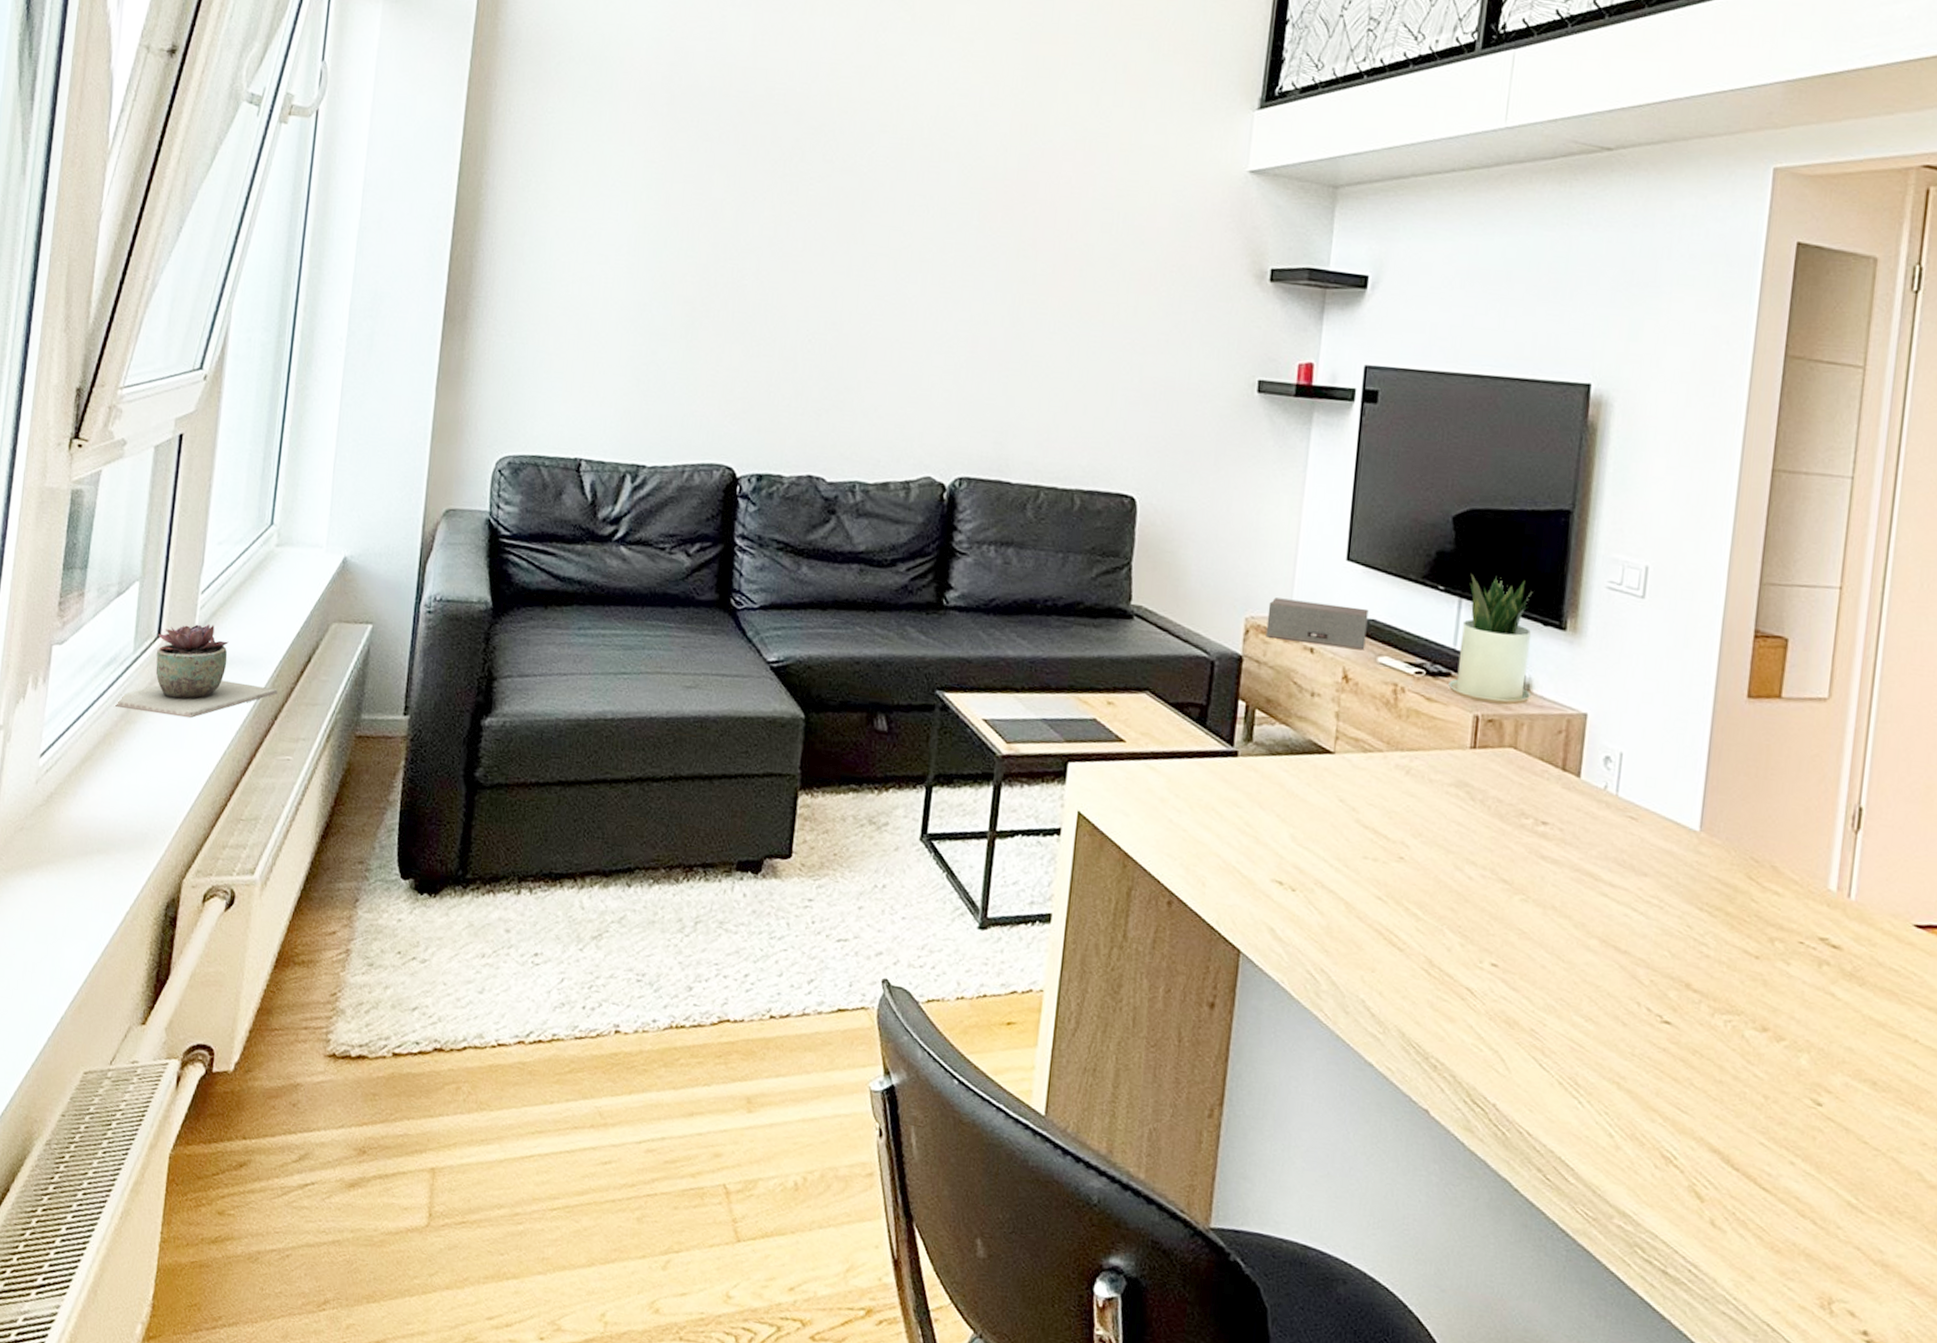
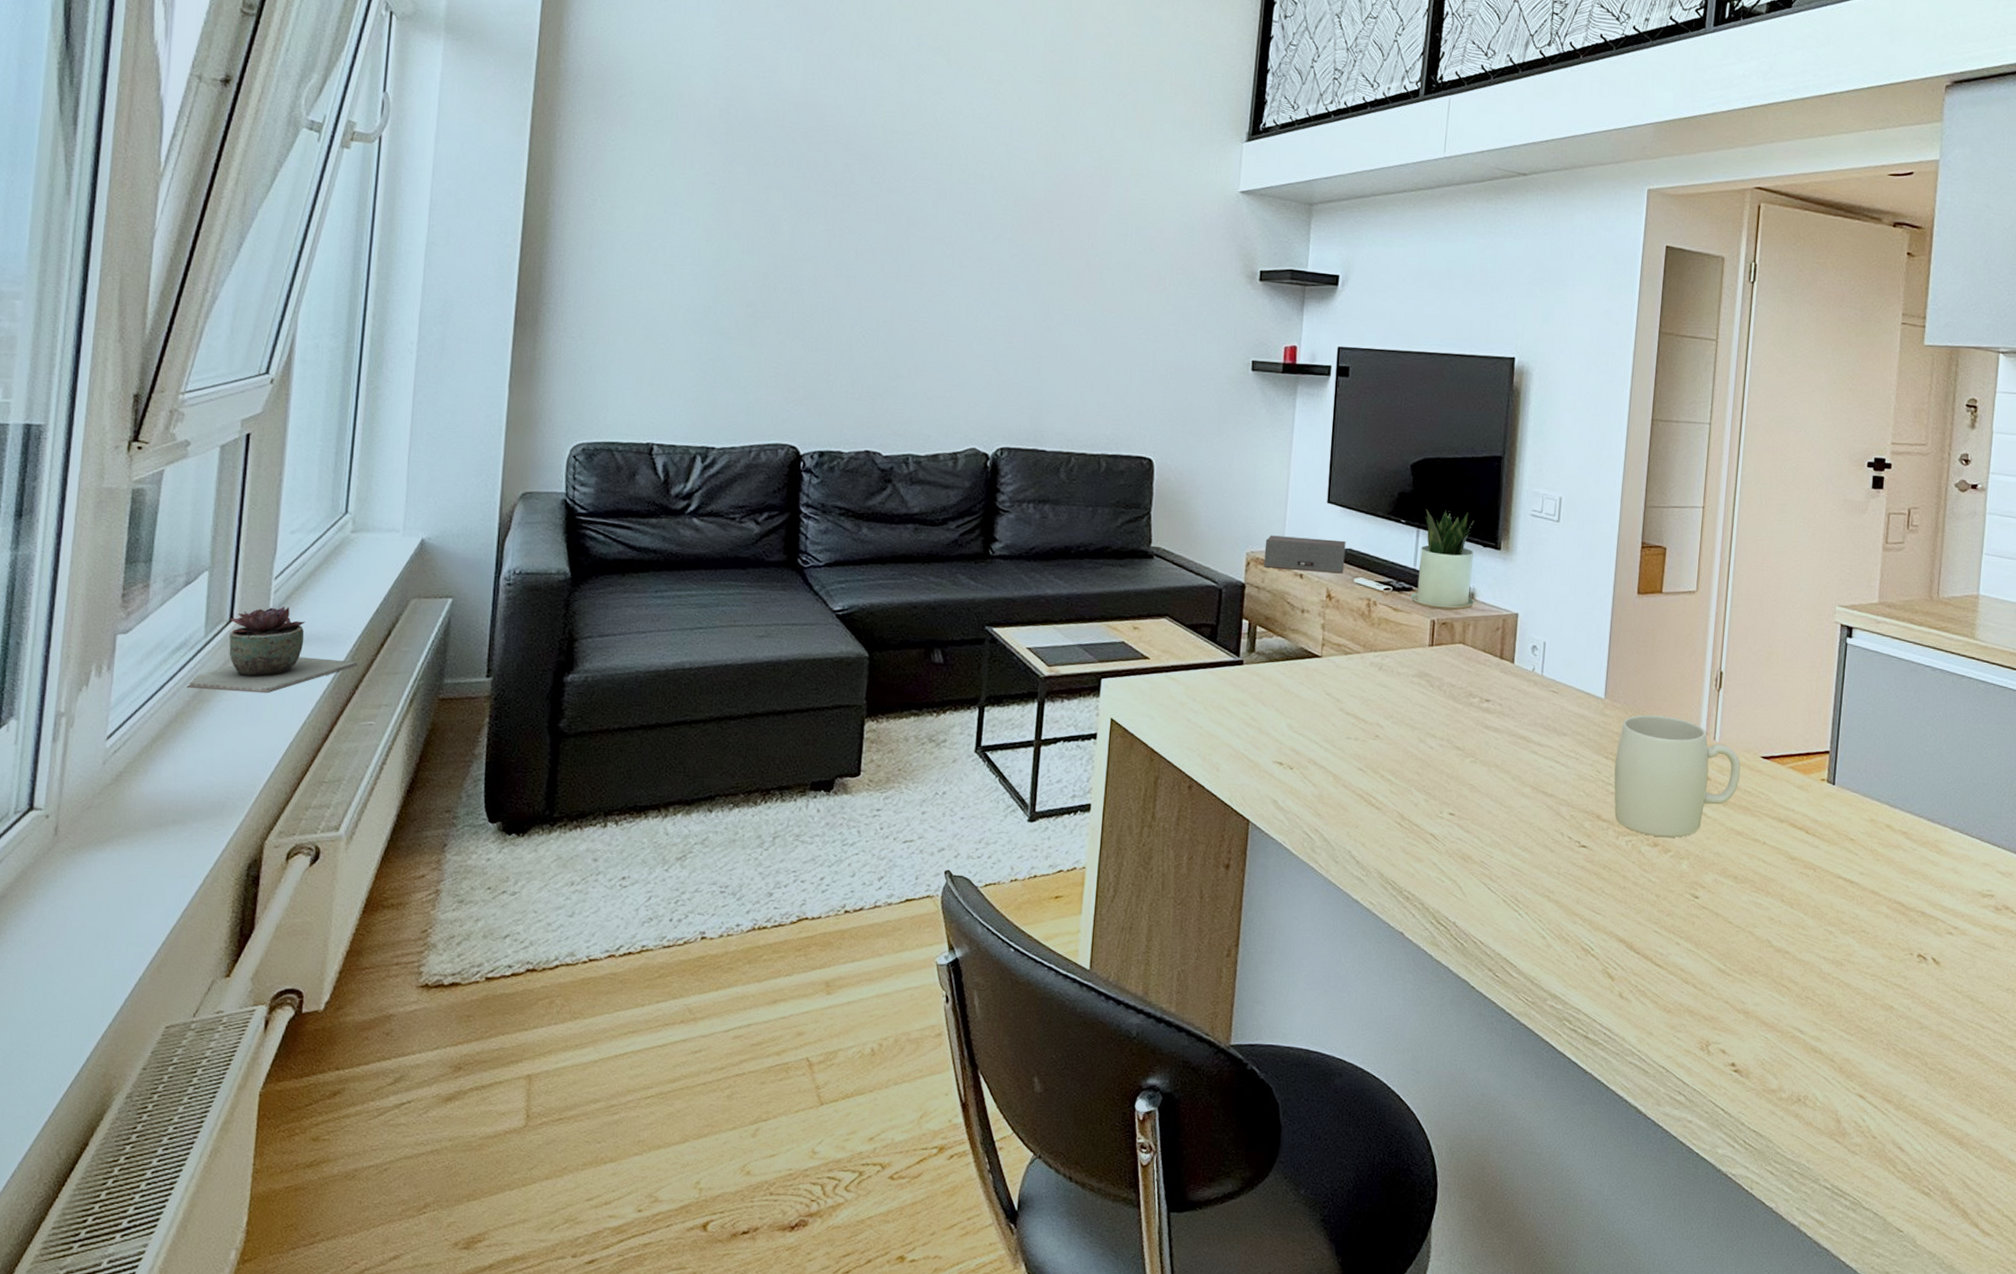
mug: none [1709,856,1885,1023] -> present [1614,714,1741,838]

